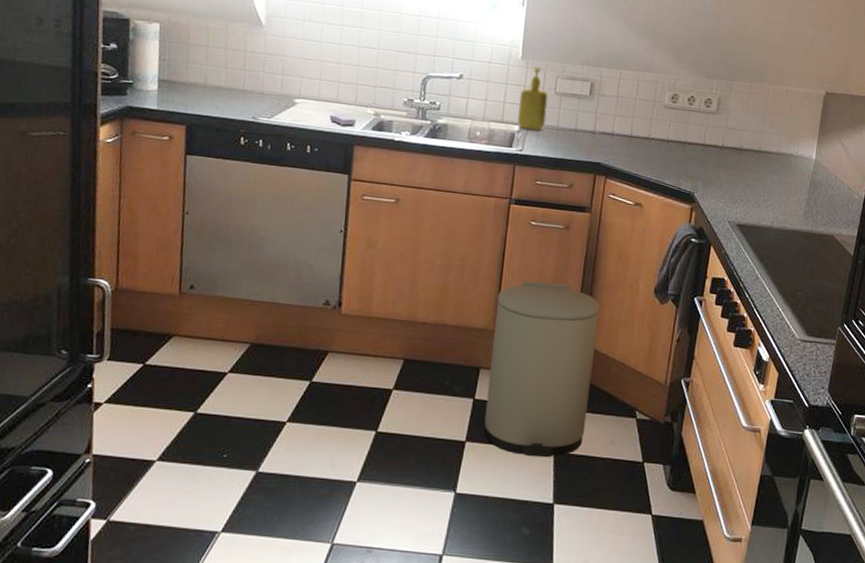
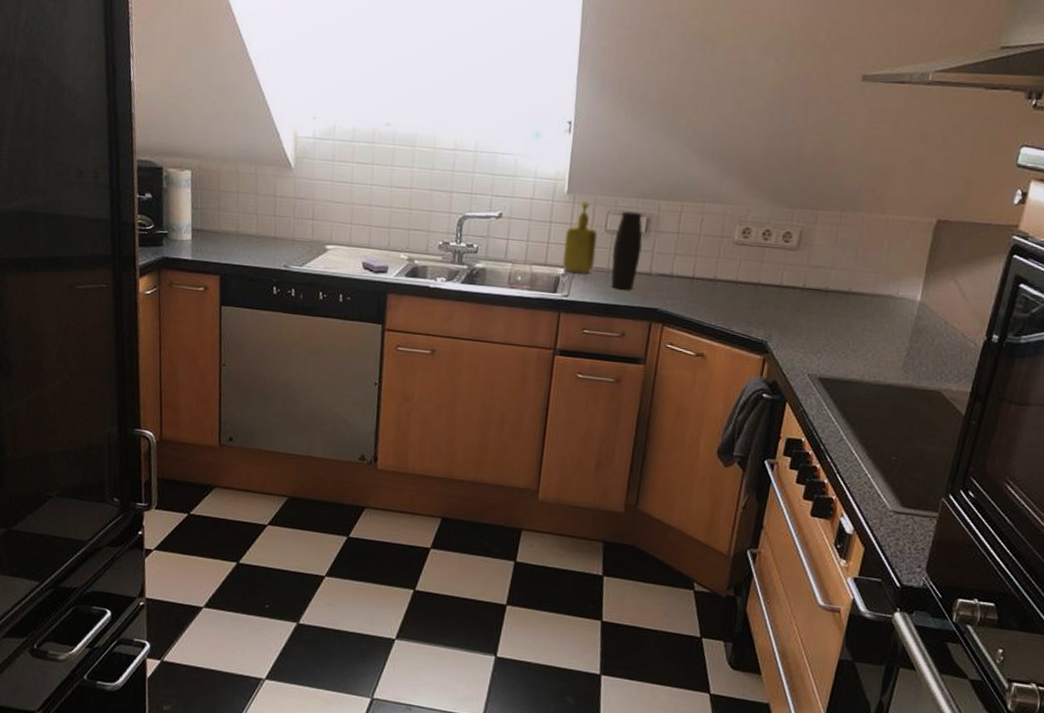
pedal bin: present [484,280,600,458] -> none [526,438,655,627]
vase: none [560,76,587,146] -> present [611,211,643,290]

